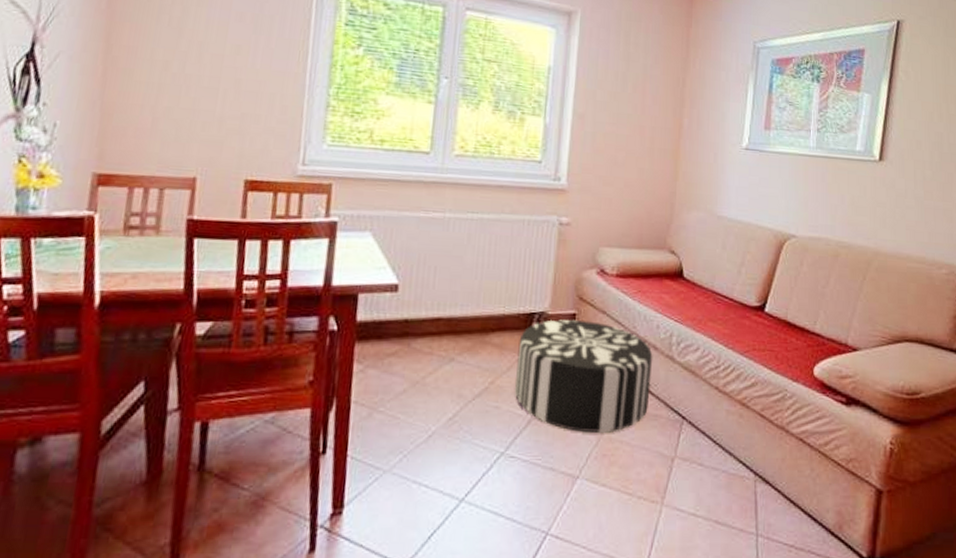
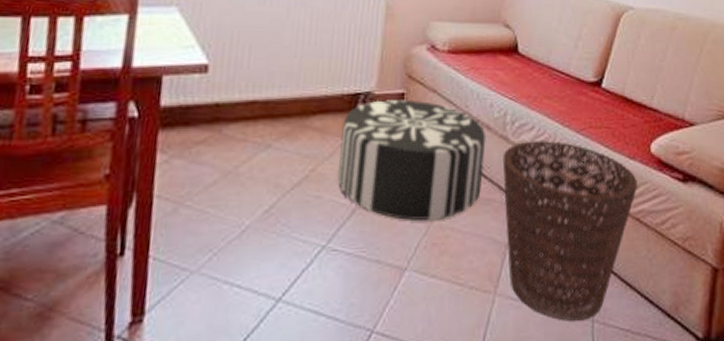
basket: none [668,361,800,534] -> present [502,141,637,321]

